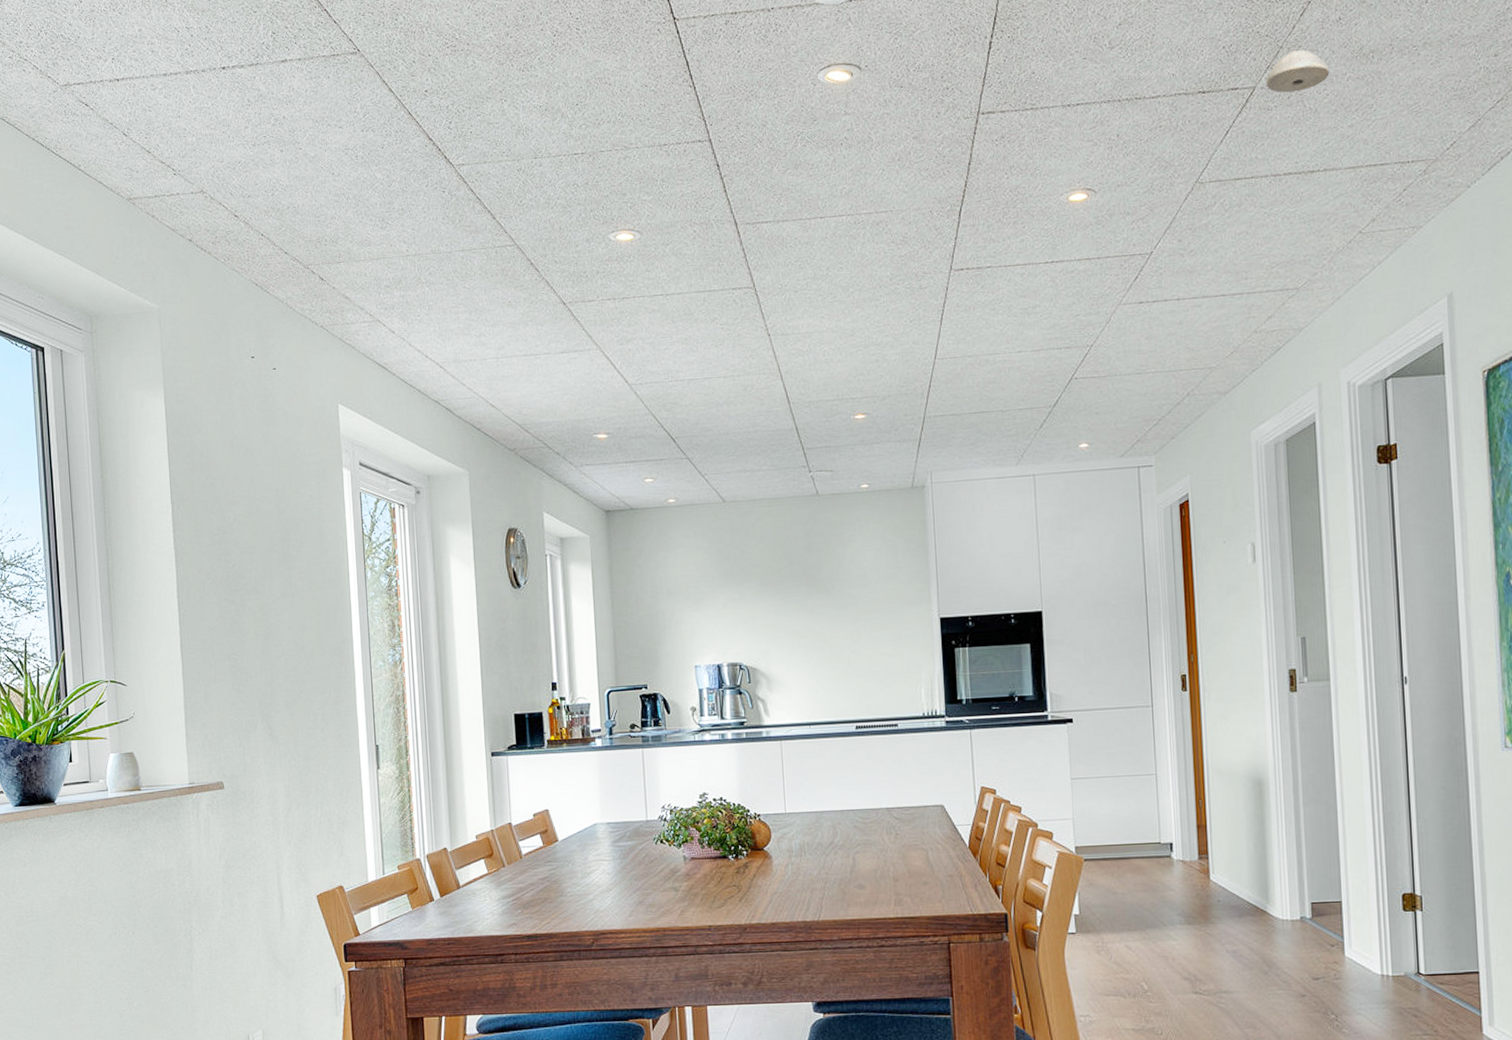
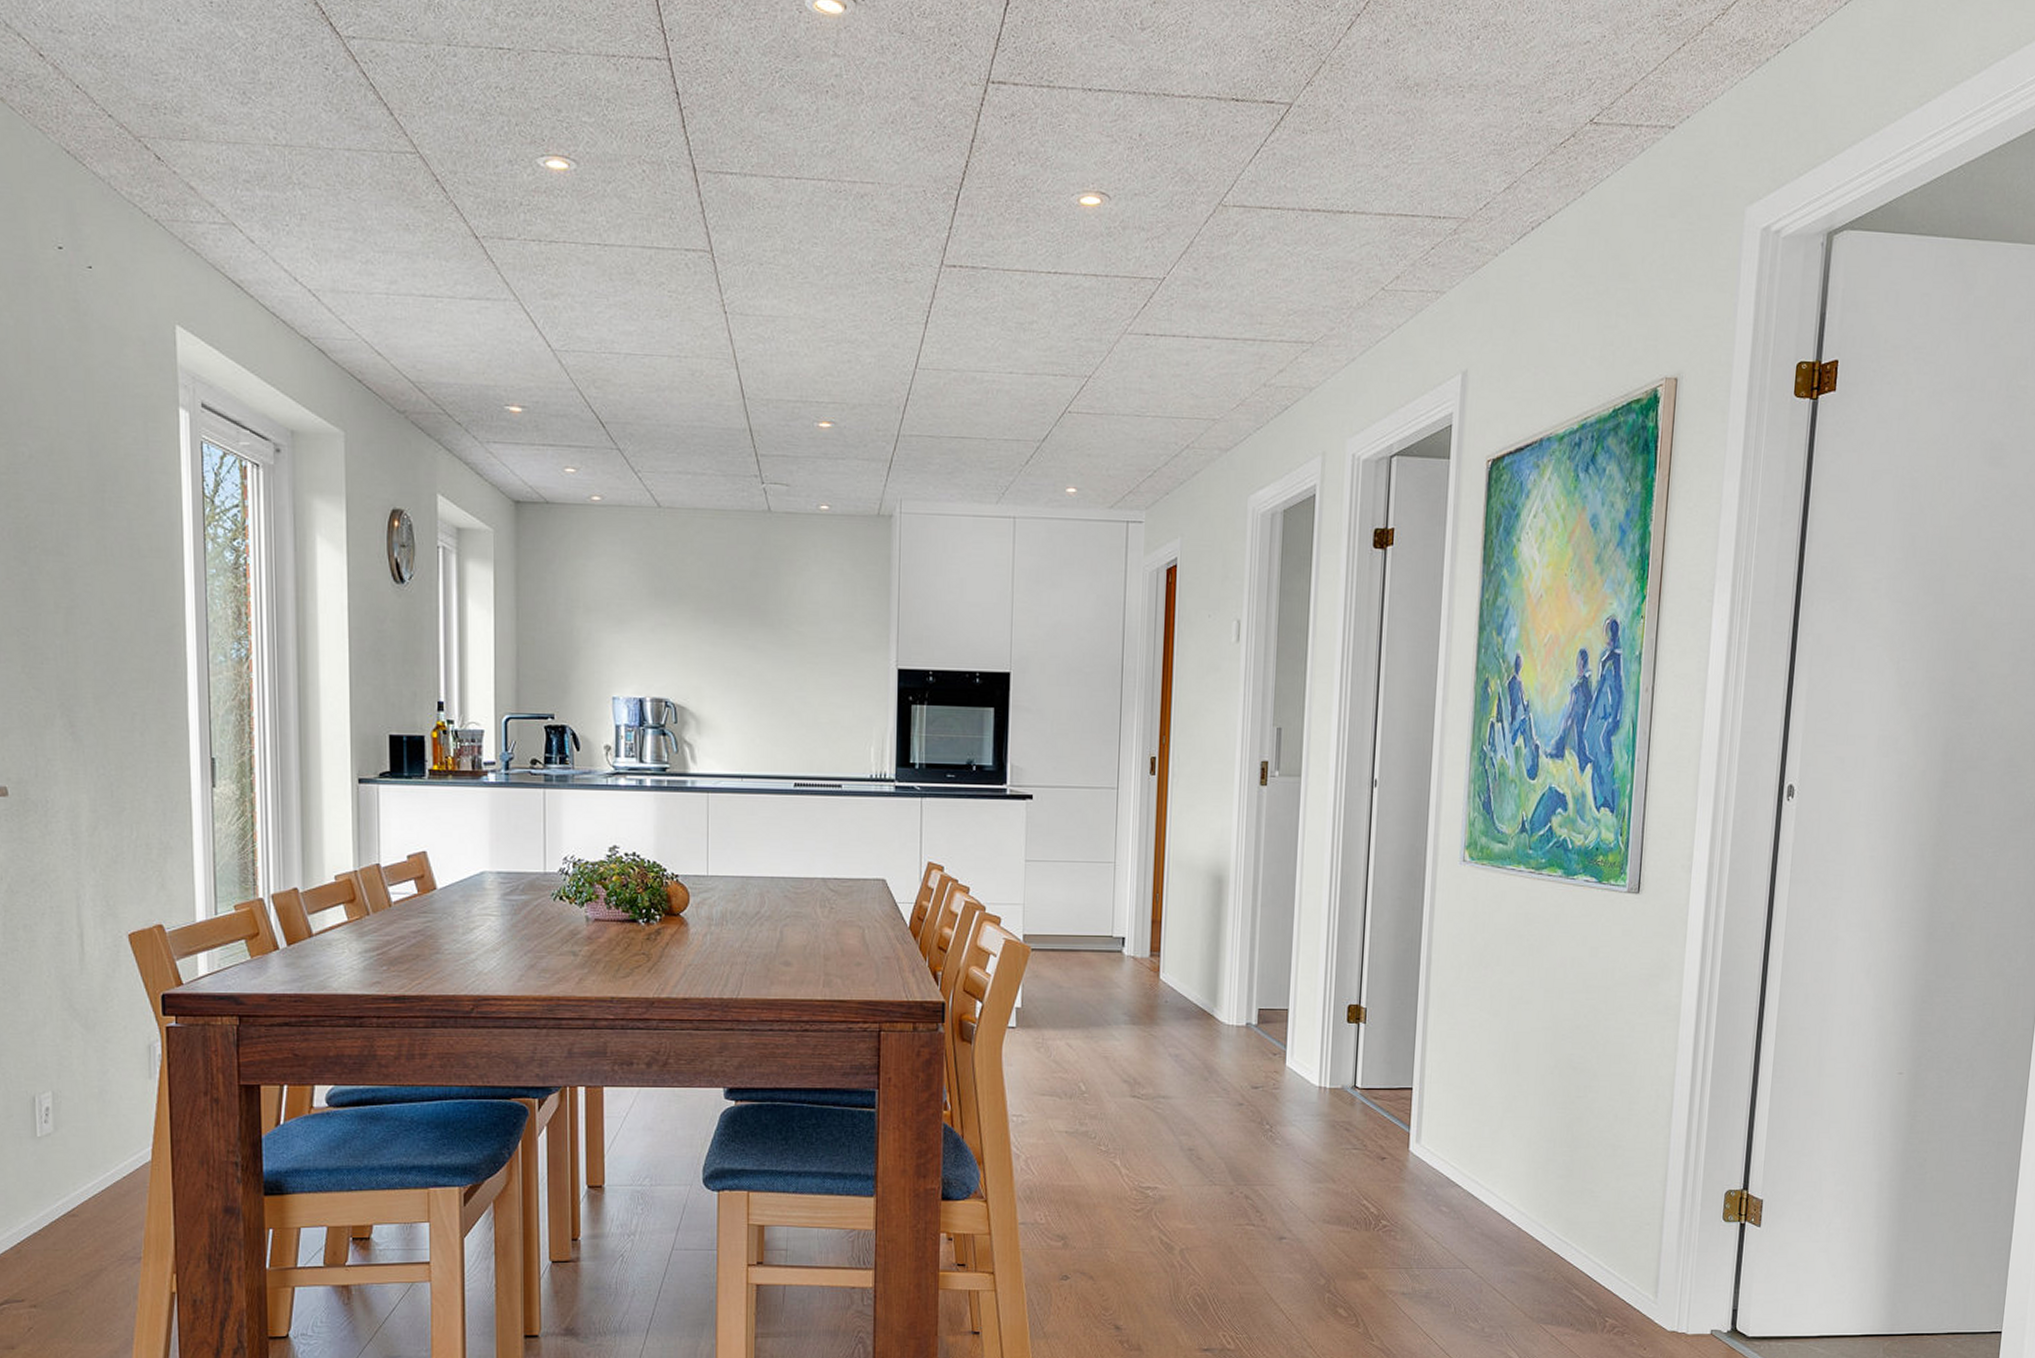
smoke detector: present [1265,50,1330,93] -> none [1303,69,1371,117]

